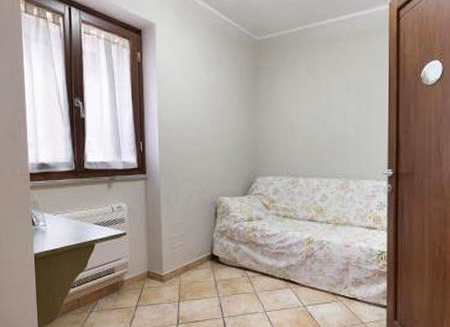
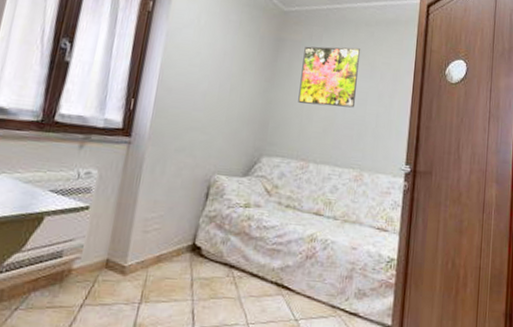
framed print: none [281,65,334,126] -> present [298,46,360,108]

